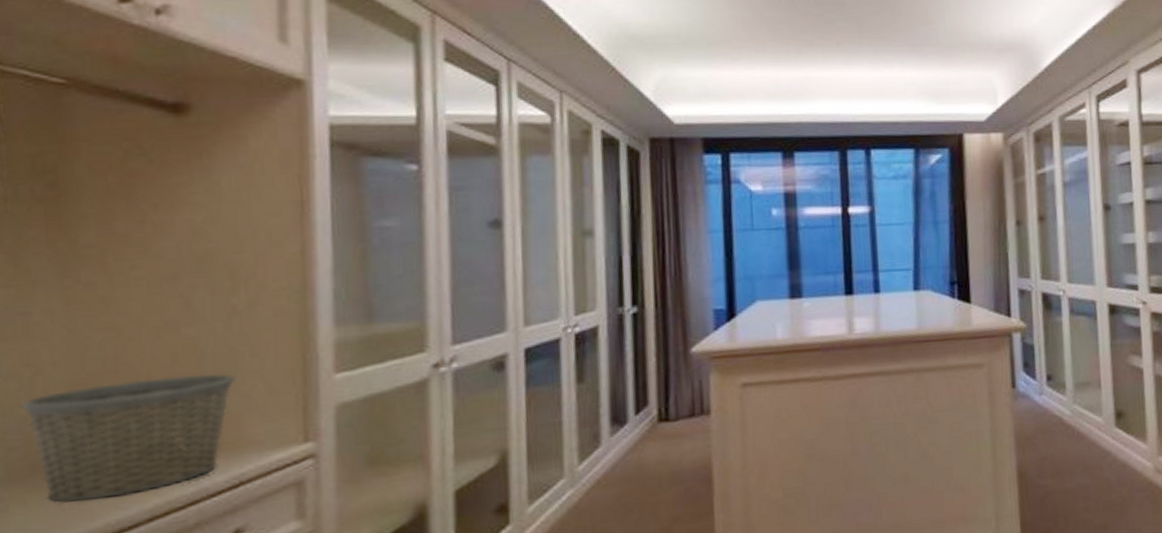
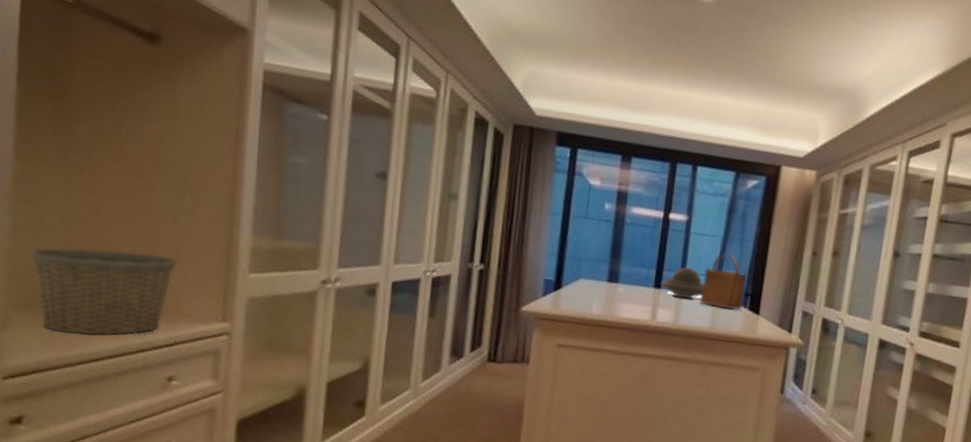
hat: none [852,264,902,301] -> present [660,267,704,299]
handbag: none [899,240,951,305] -> present [699,253,746,310]

